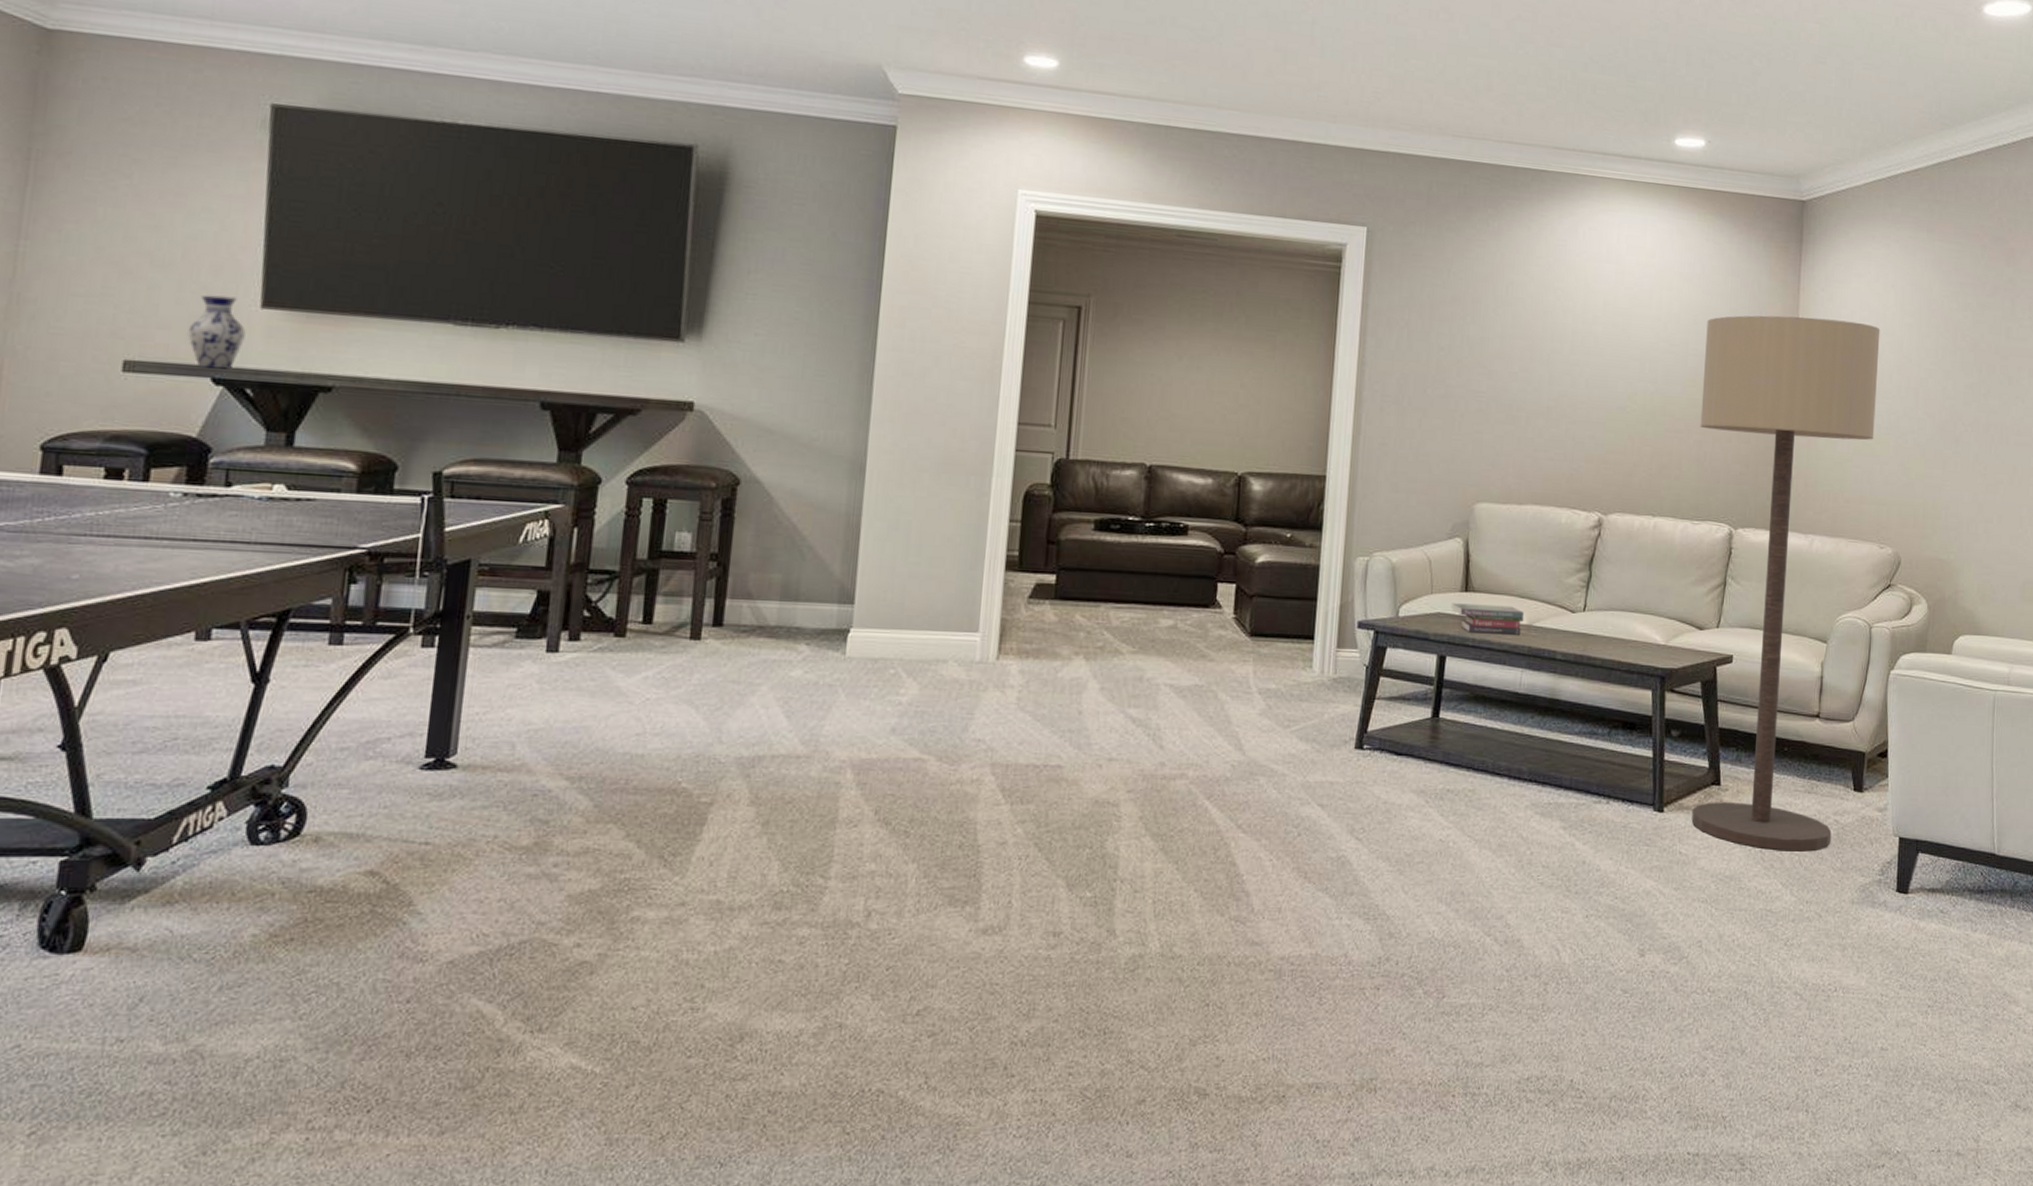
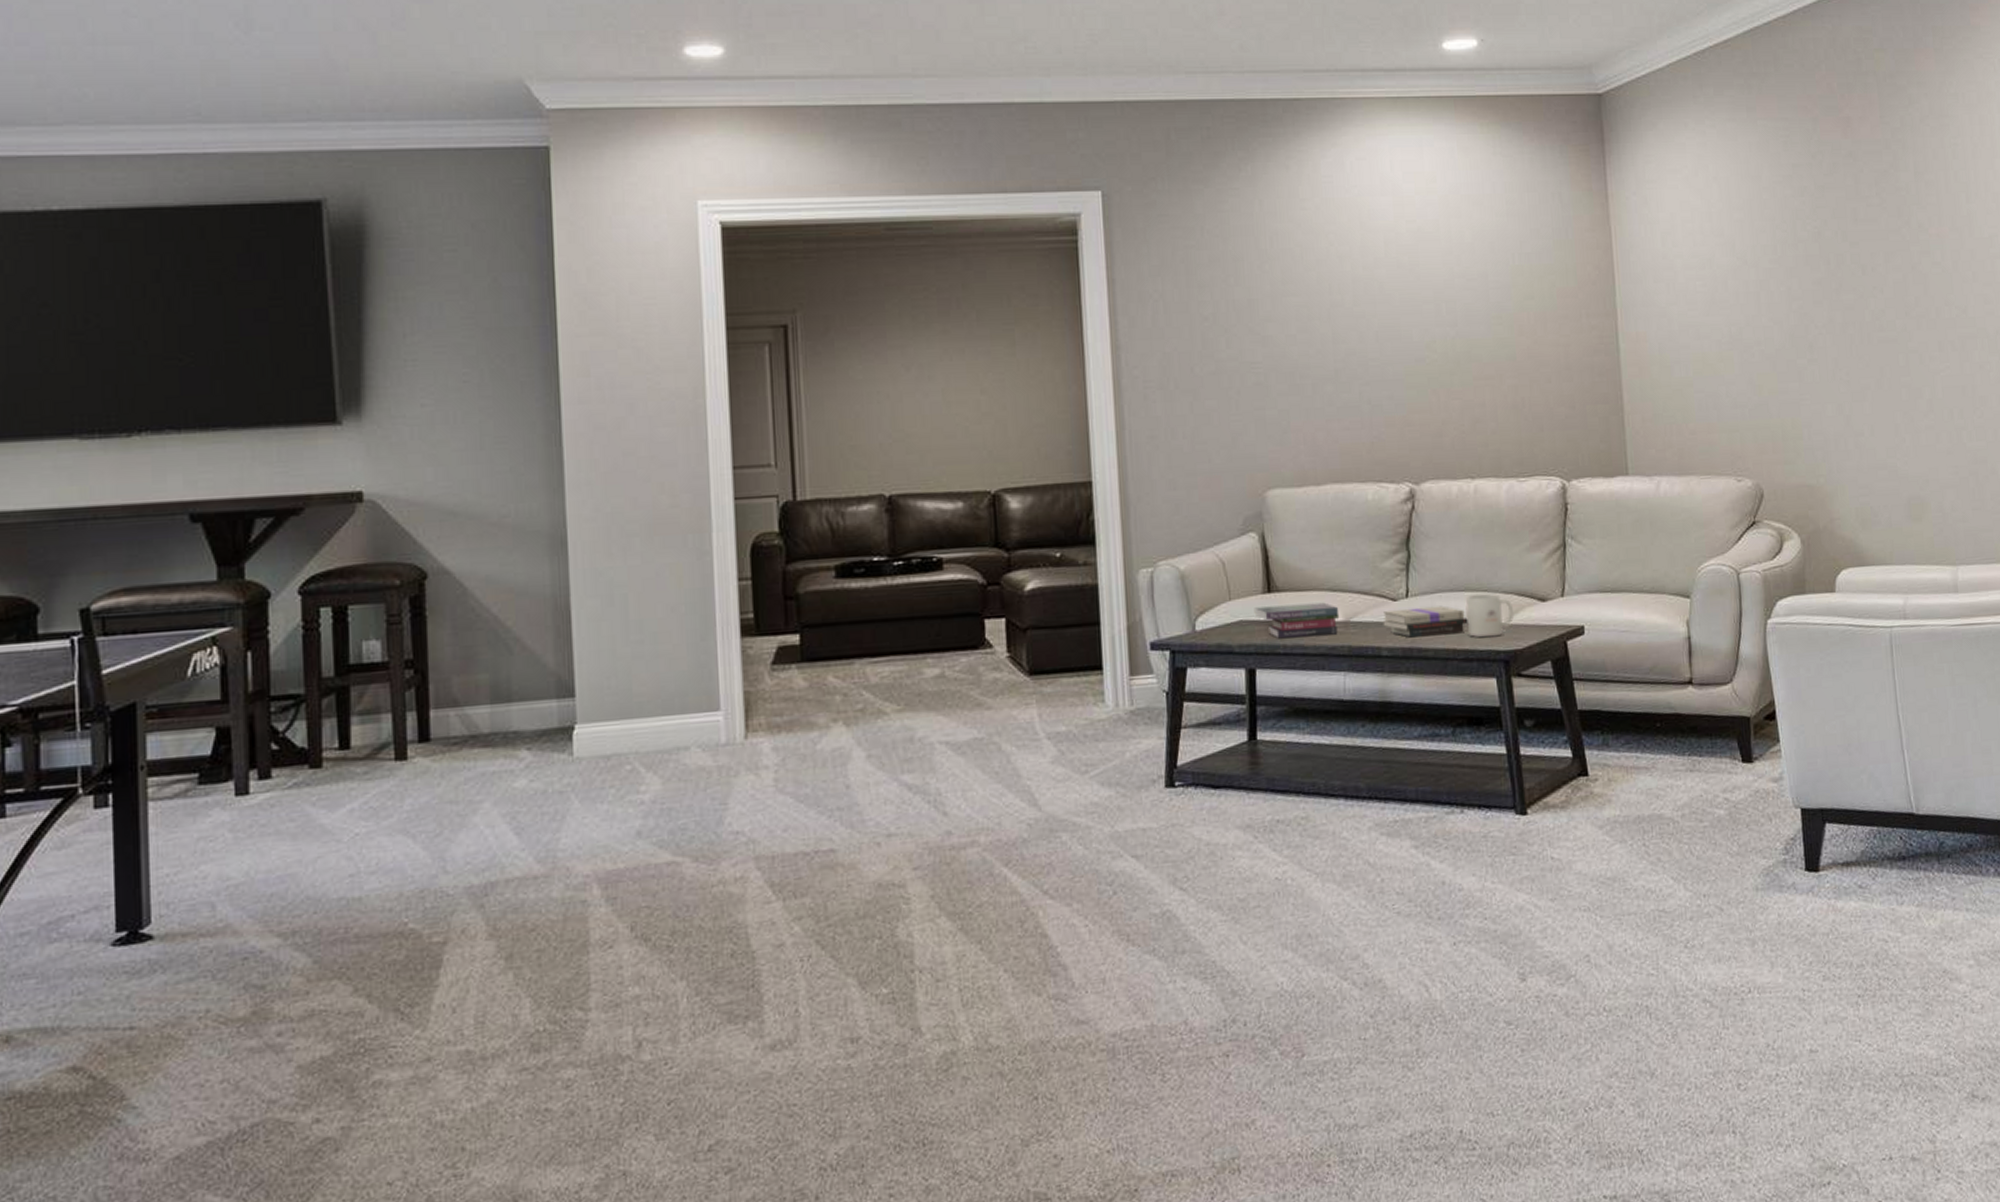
books: none [1560,620,1634,648] -> present [1383,606,1468,638]
mug: none [1632,617,1675,655] -> present [1465,594,1514,638]
floor lamp: present [1691,315,1880,852] -> none [1506,225,1724,842]

